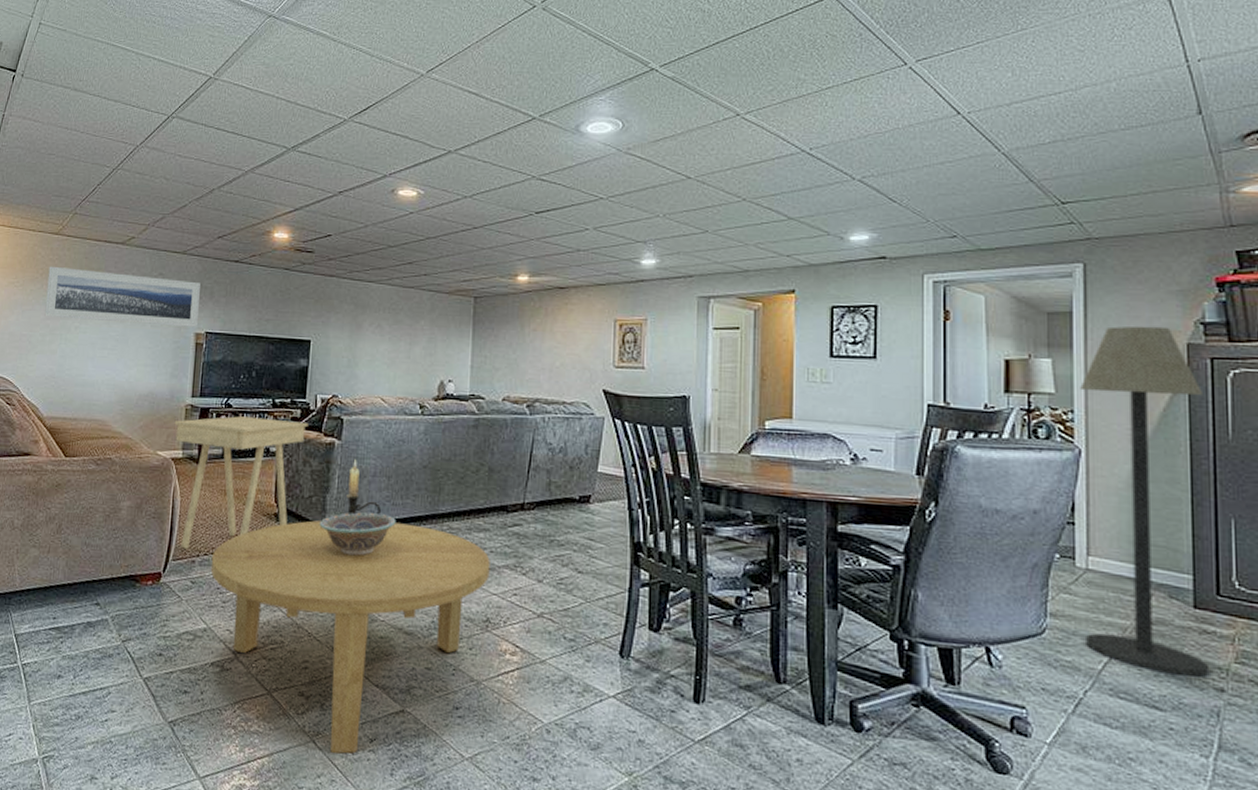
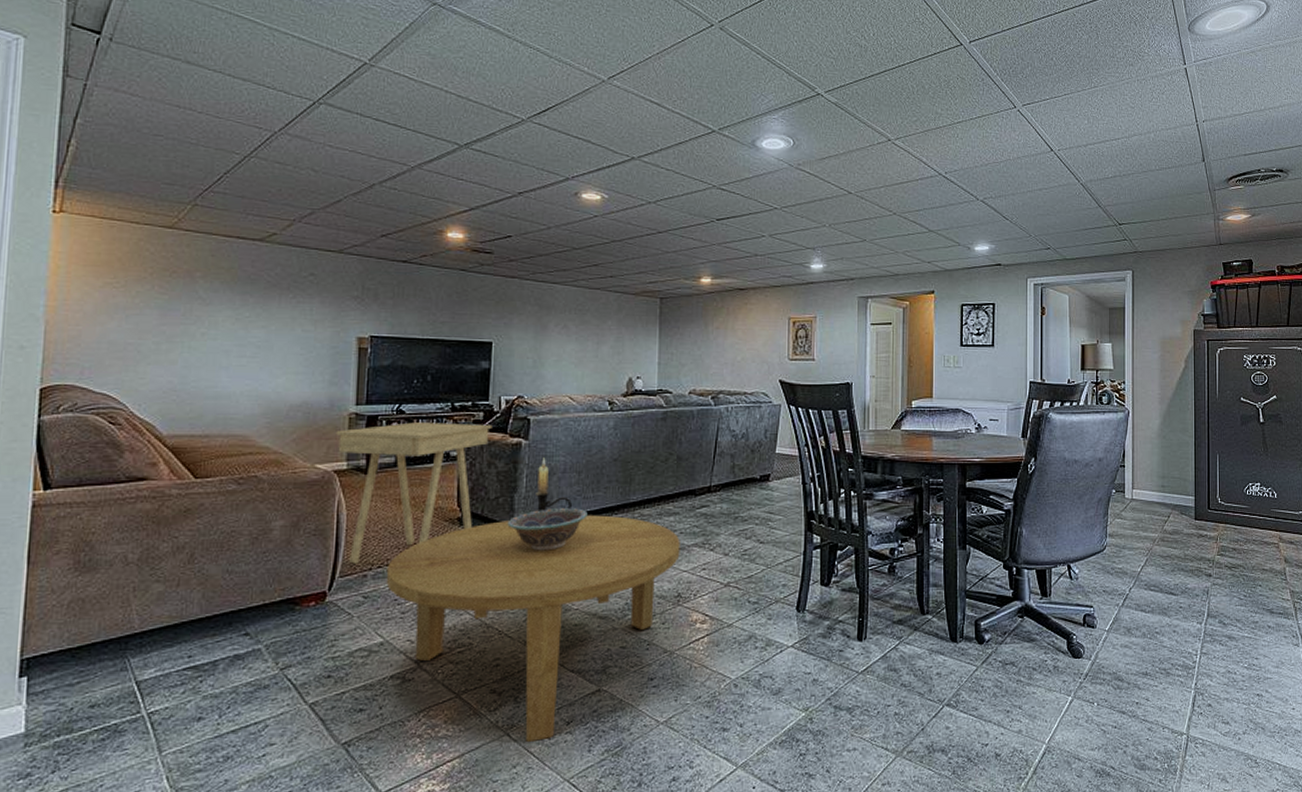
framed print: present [44,266,200,327] -> none [158,264,362,331]
floor lamp: present [1080,325,1208,677] -> none [1129,317,1203,569]

